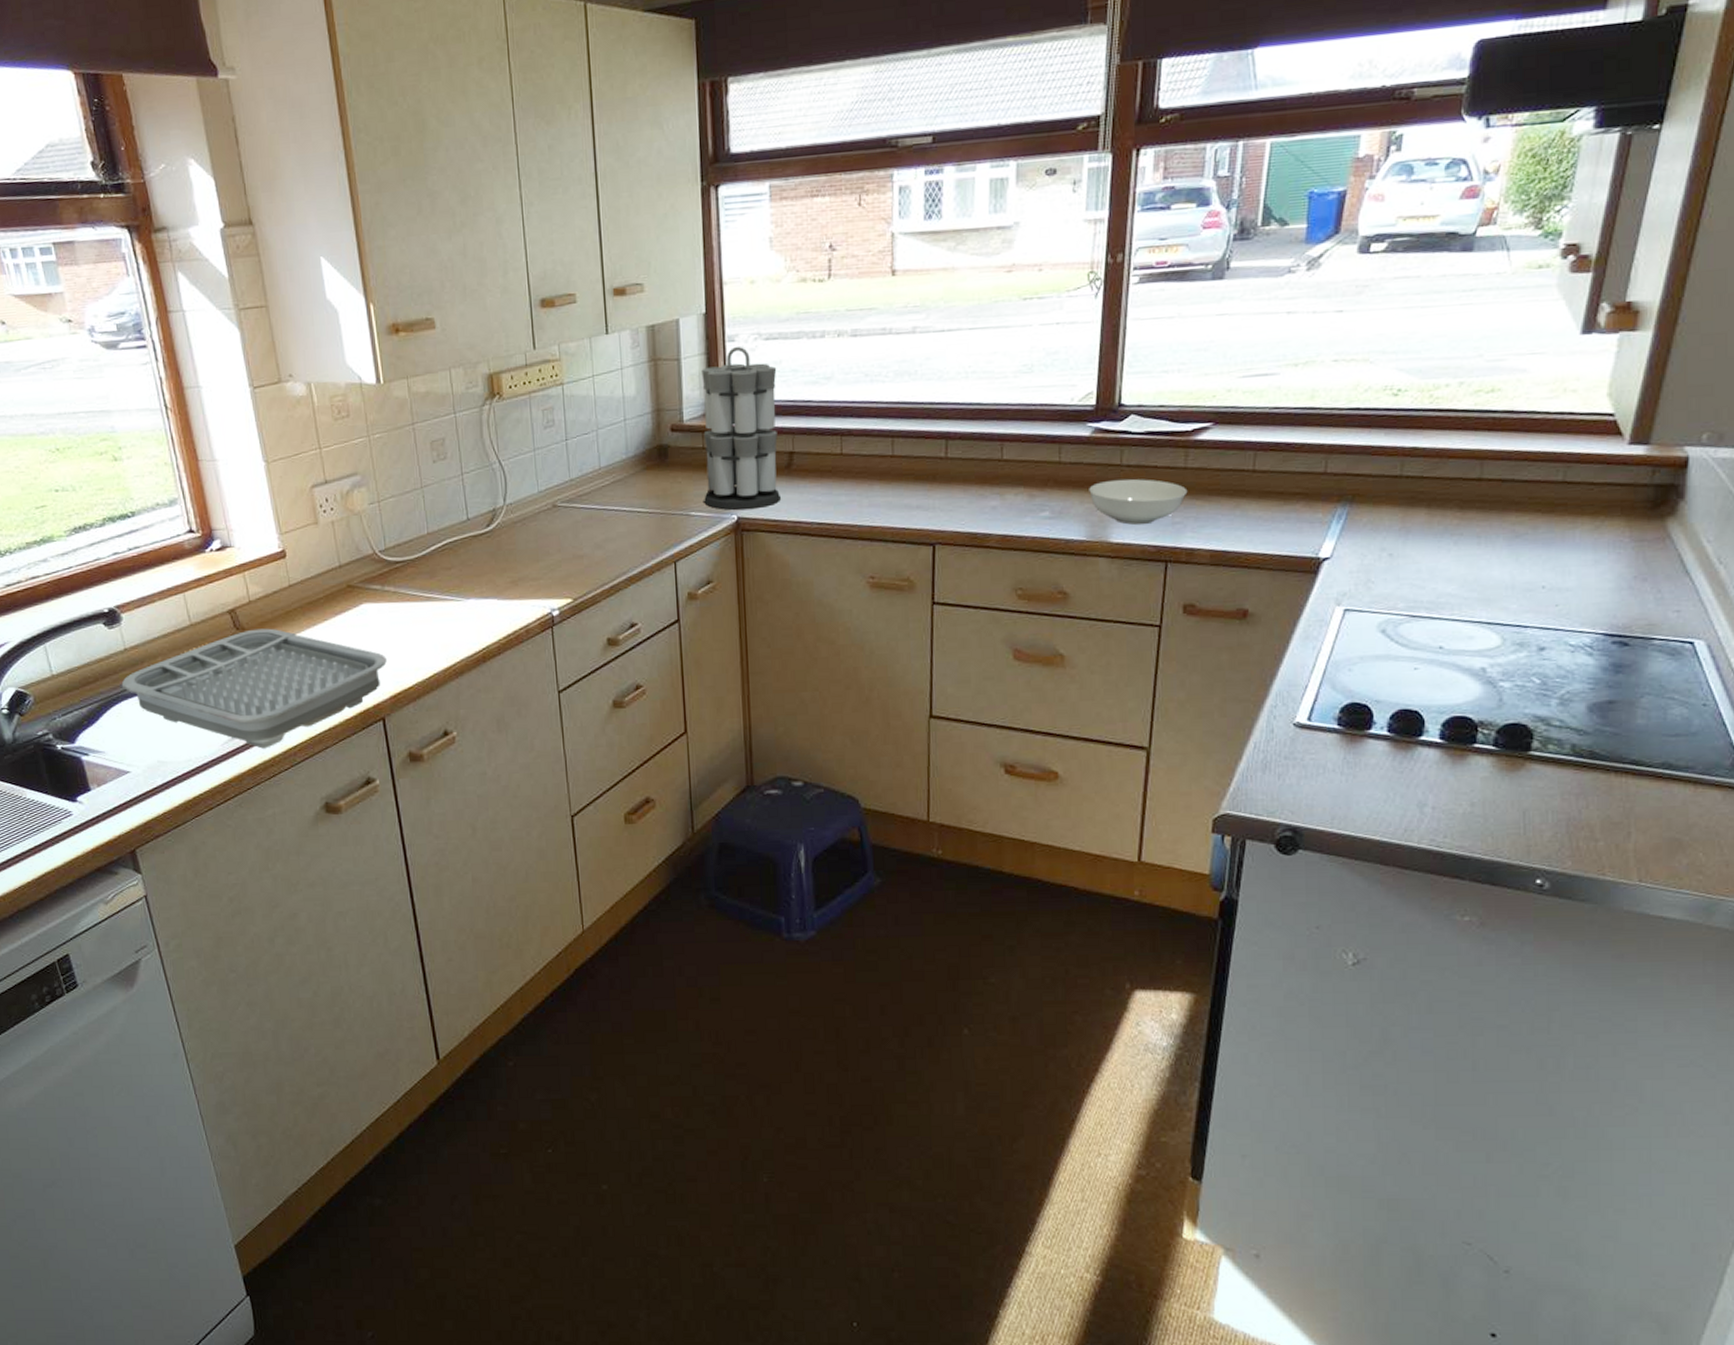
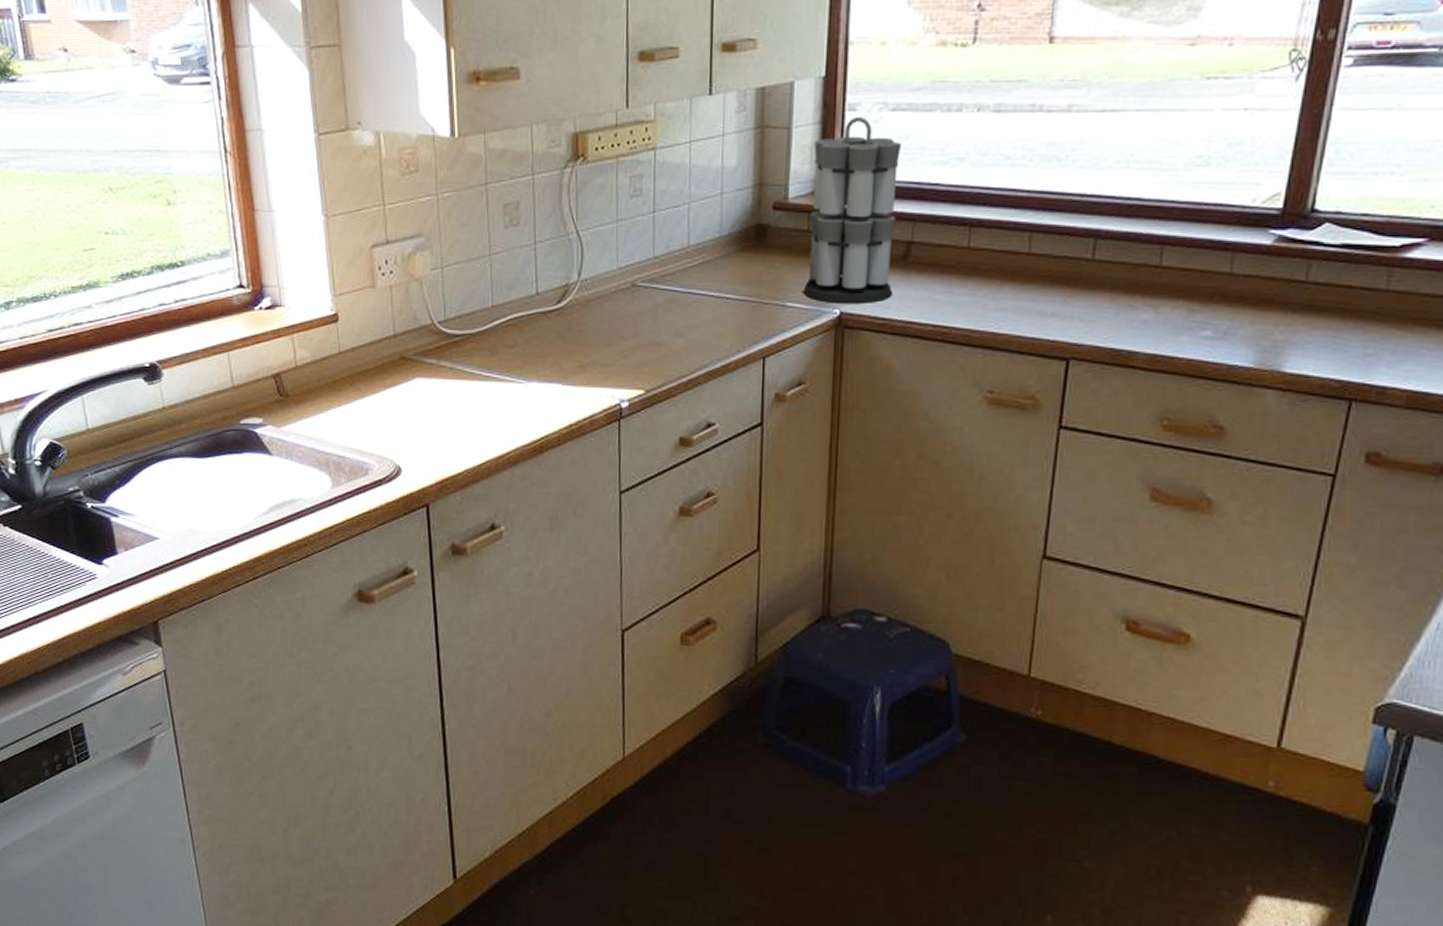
dish rack: present [121,628,387,749] -> none [157,397,436,526]
bowl: present [1089,478,1188,526] -> none [1263,298,1387,355]

